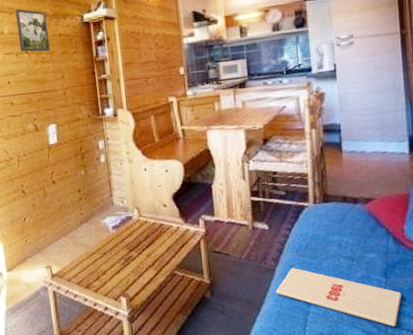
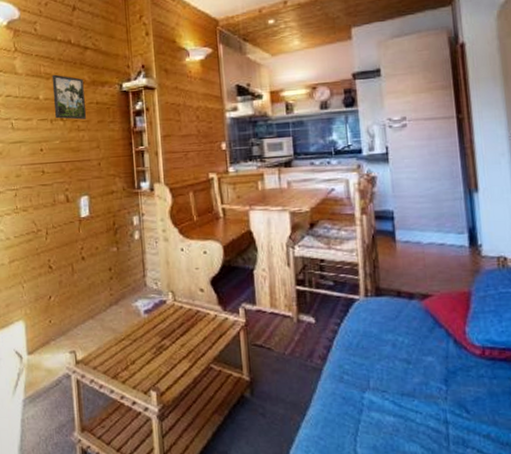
magazine: present [275,268,401,327] -> none [322,368,465,443]

